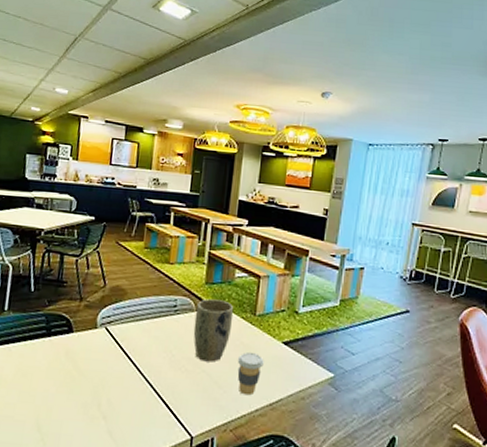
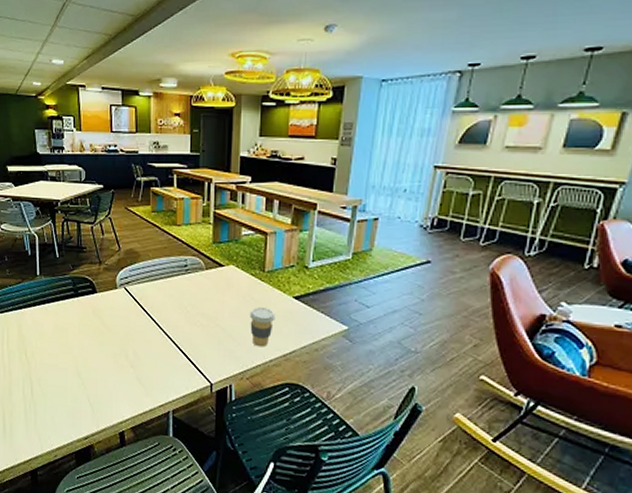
plant pot: present [193,299,234,362] -> none [205,257,243,317]

